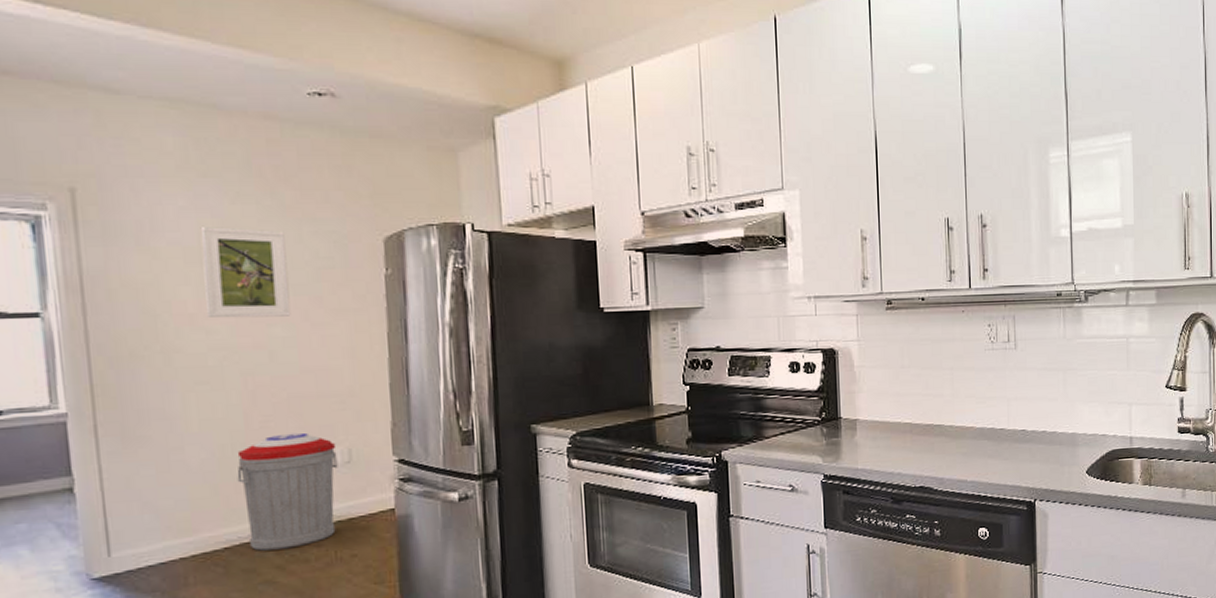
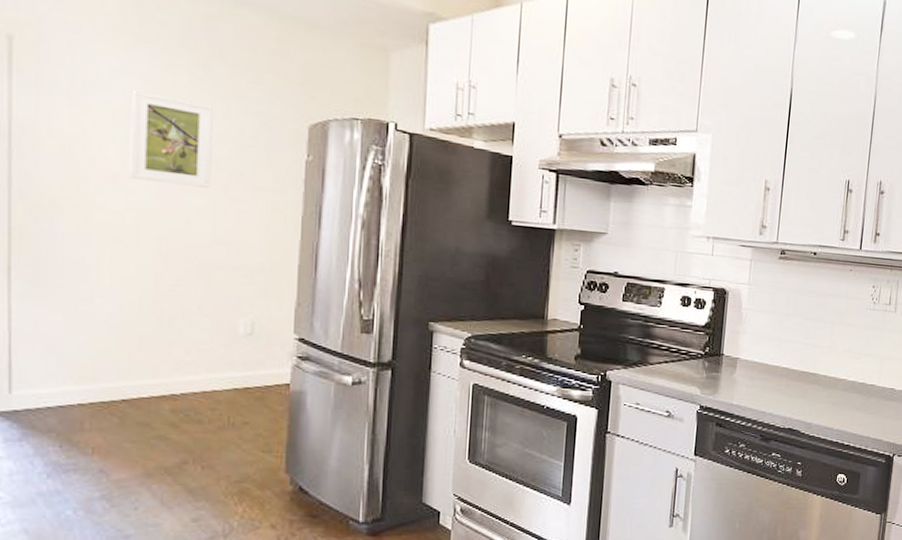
trash can: present [237,432,338,551] -> none [142,299,241,408]

